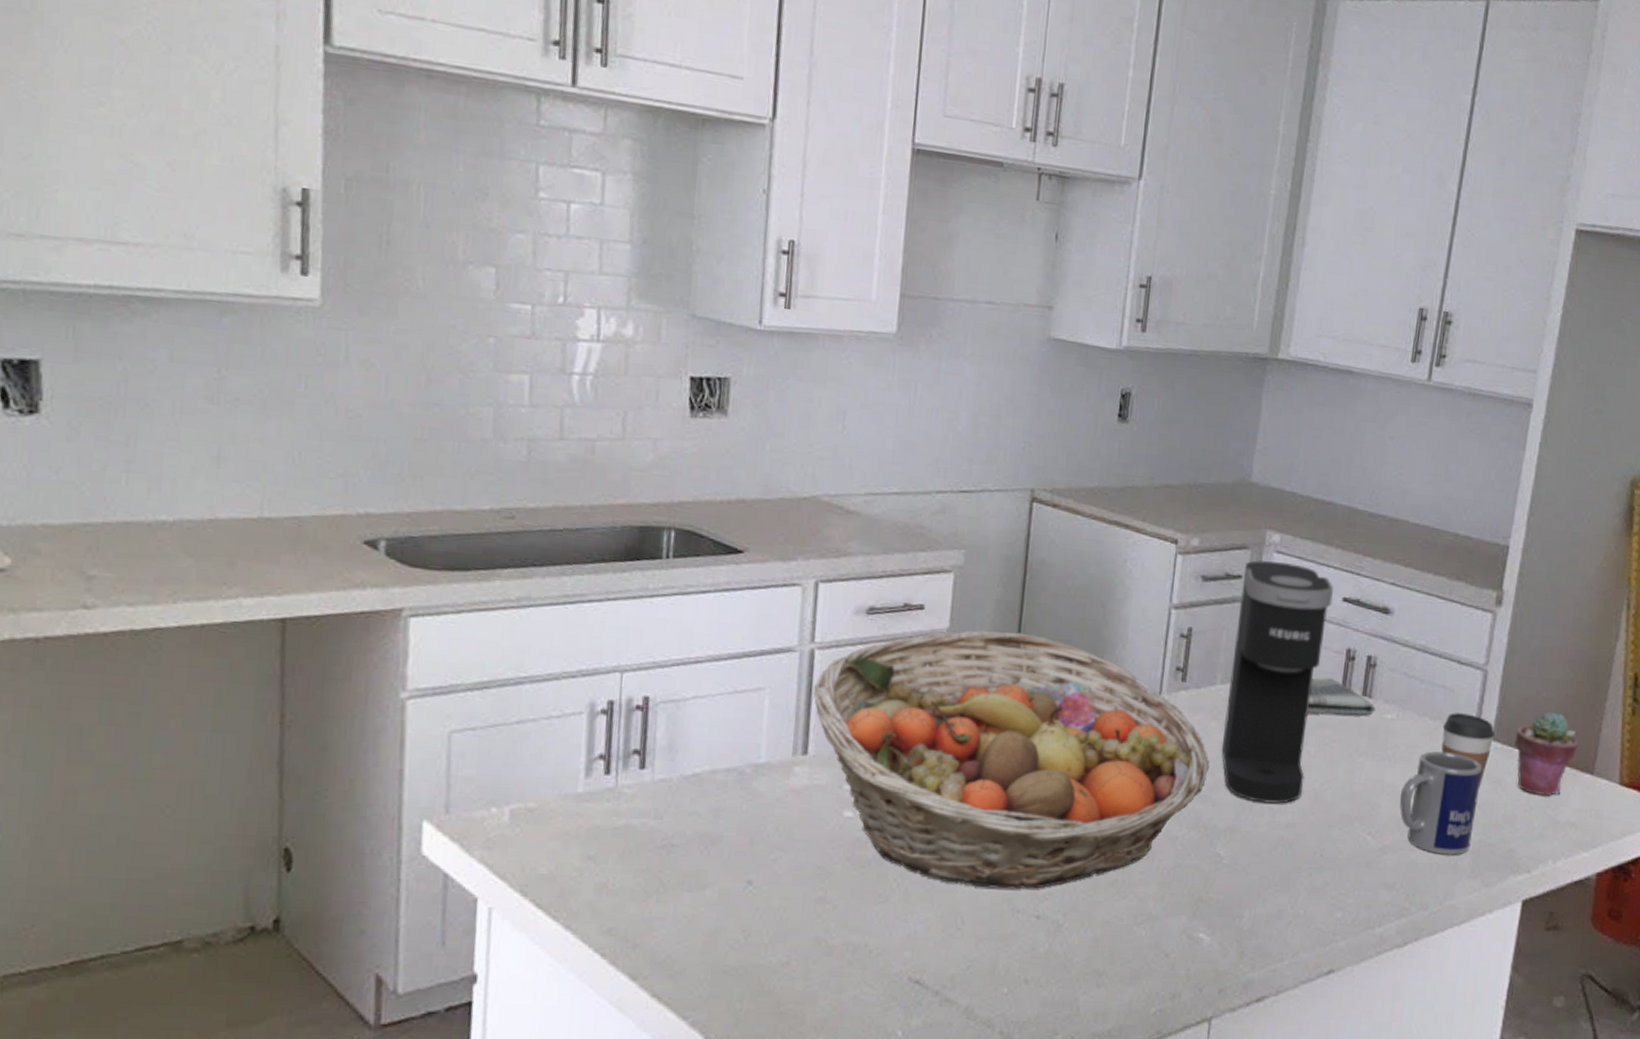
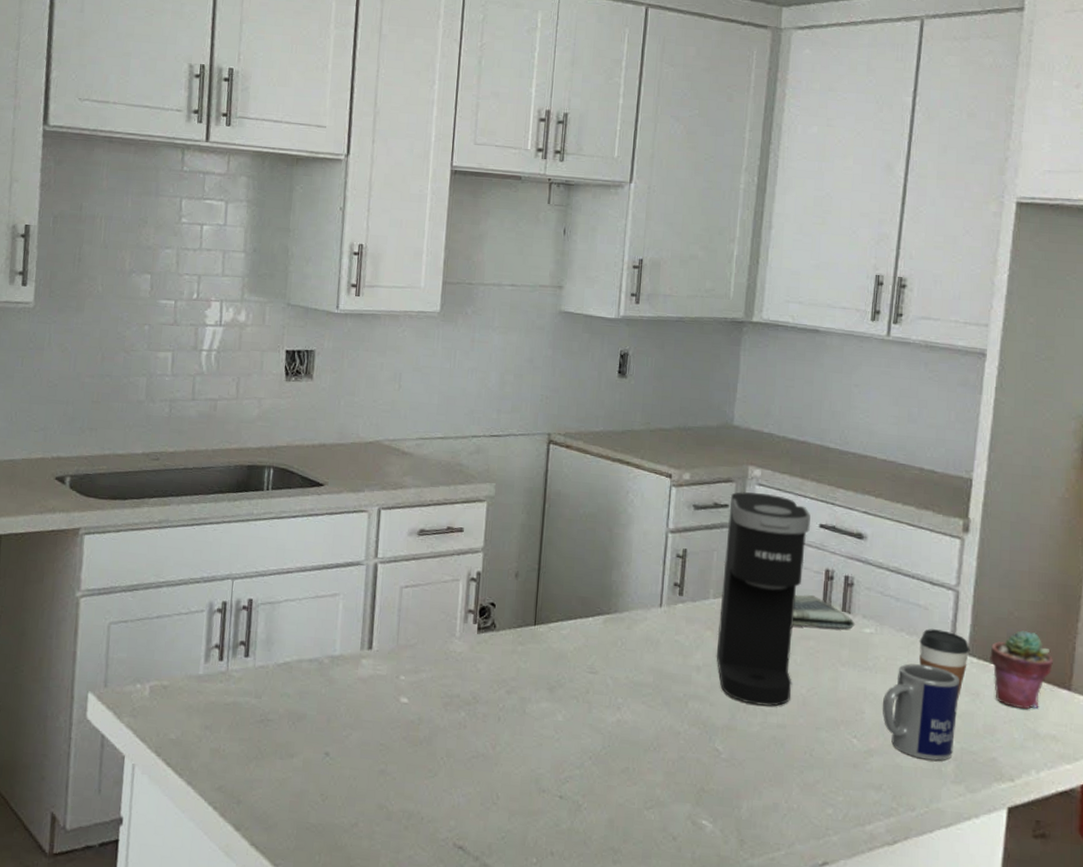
fruit basket: present [813,630,1210,889] -> none [376,549,707,772]

